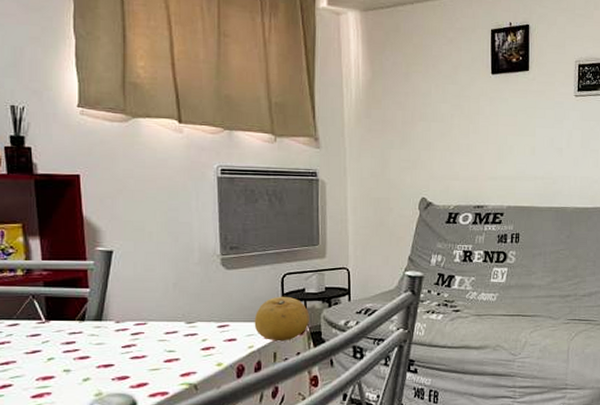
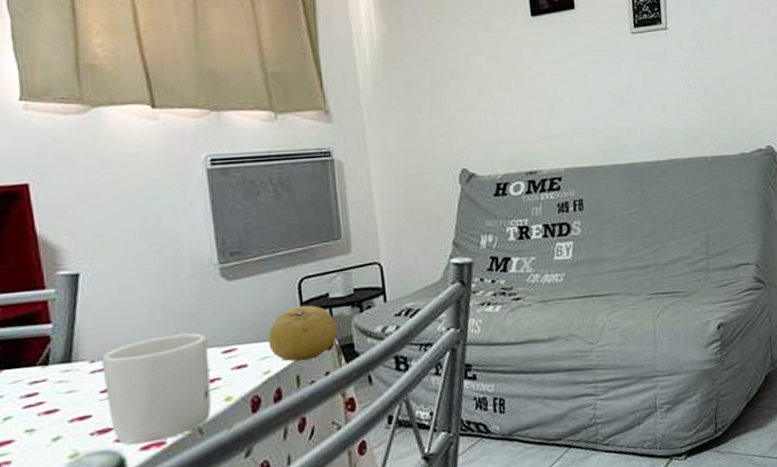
mug: none [124,308,207,392] -> present [101,333,212,445]

